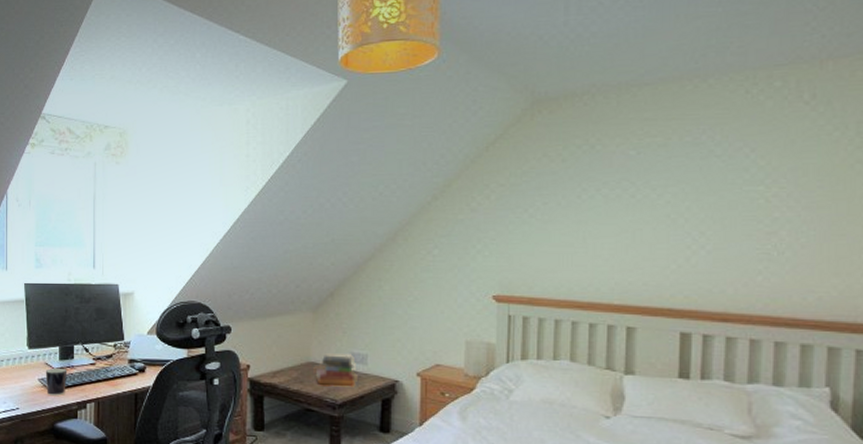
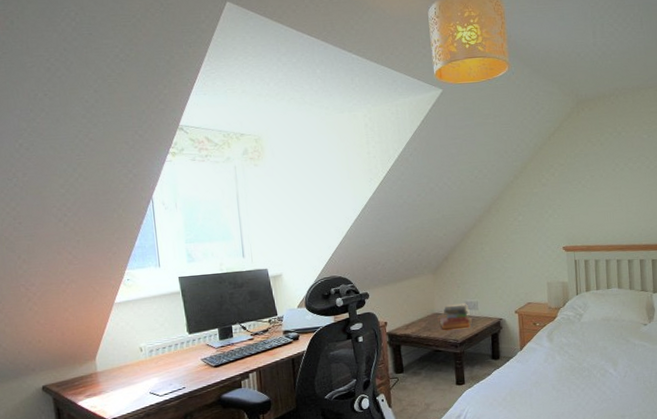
mug: present [45,367,68,397] -> none [207,346,229,373]

